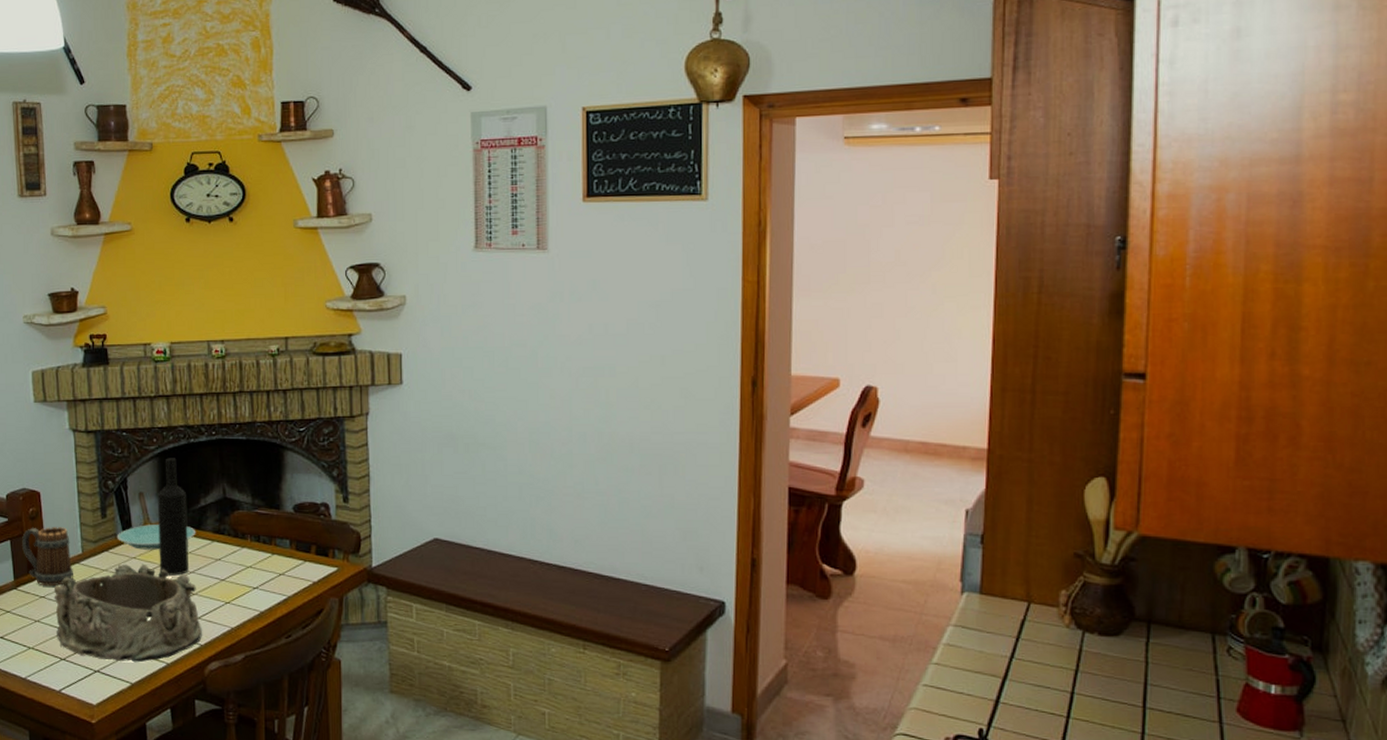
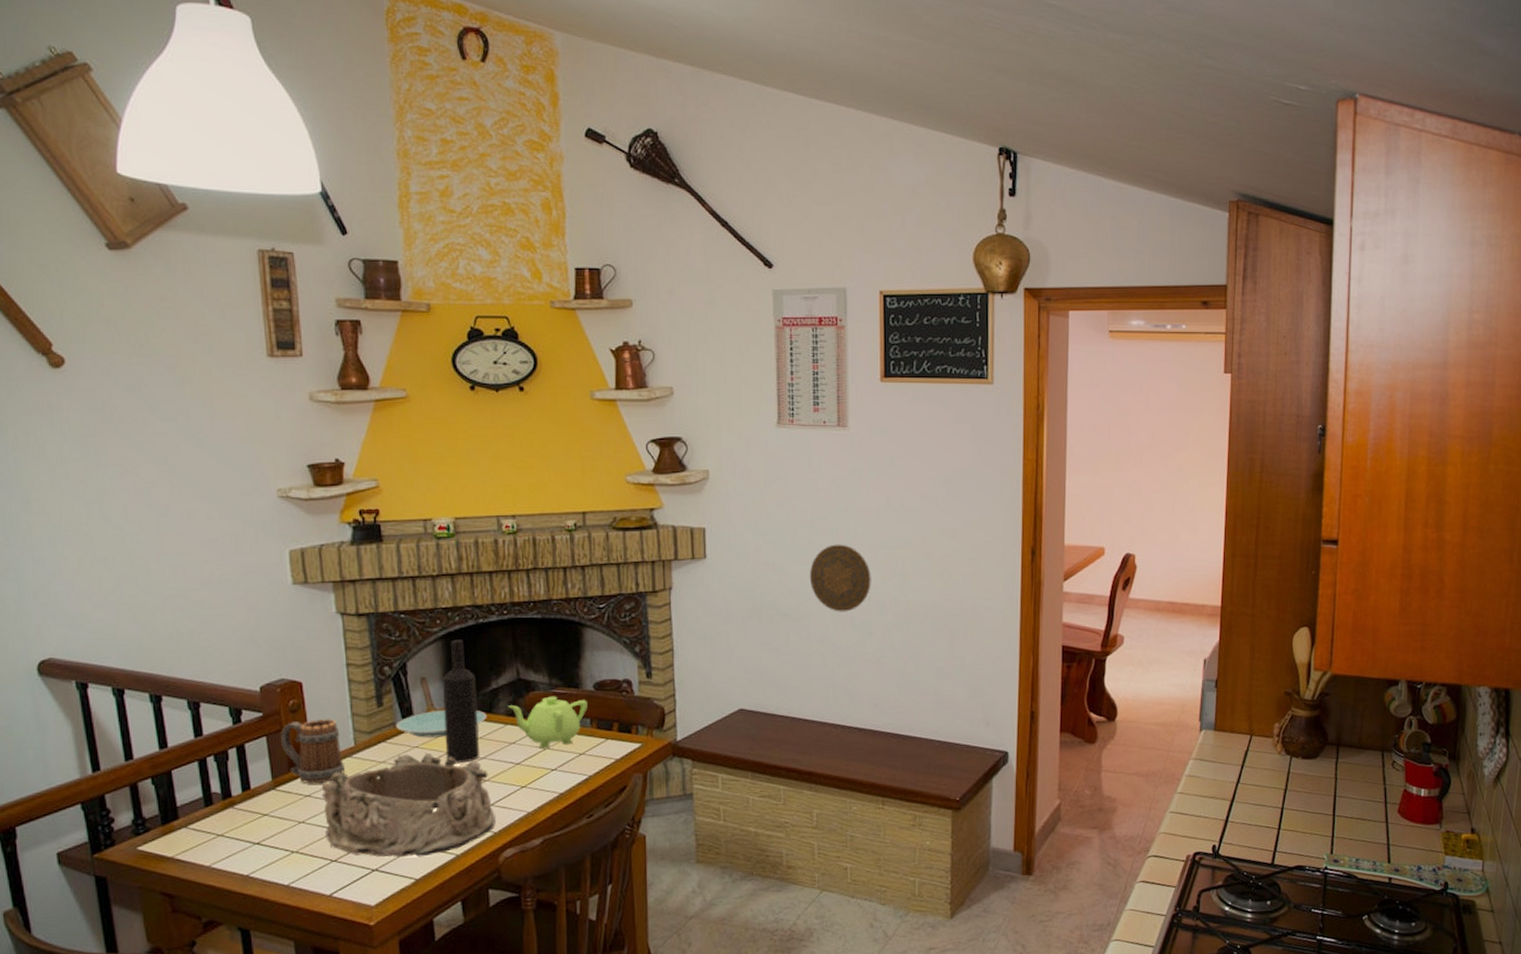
teapot: none [215,516,287,567] -> present [508,696,588,749]
decorative plate: none [506,371,572,443] -> present [809,544,871,612]

